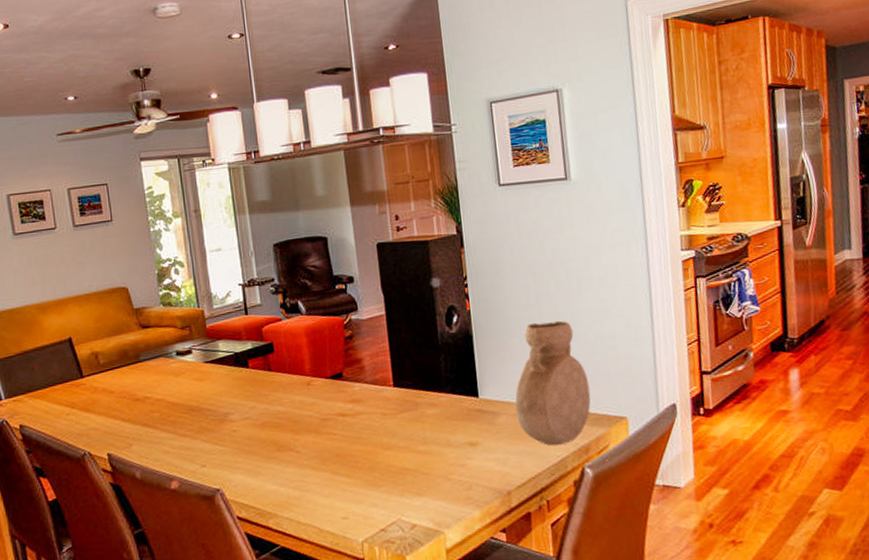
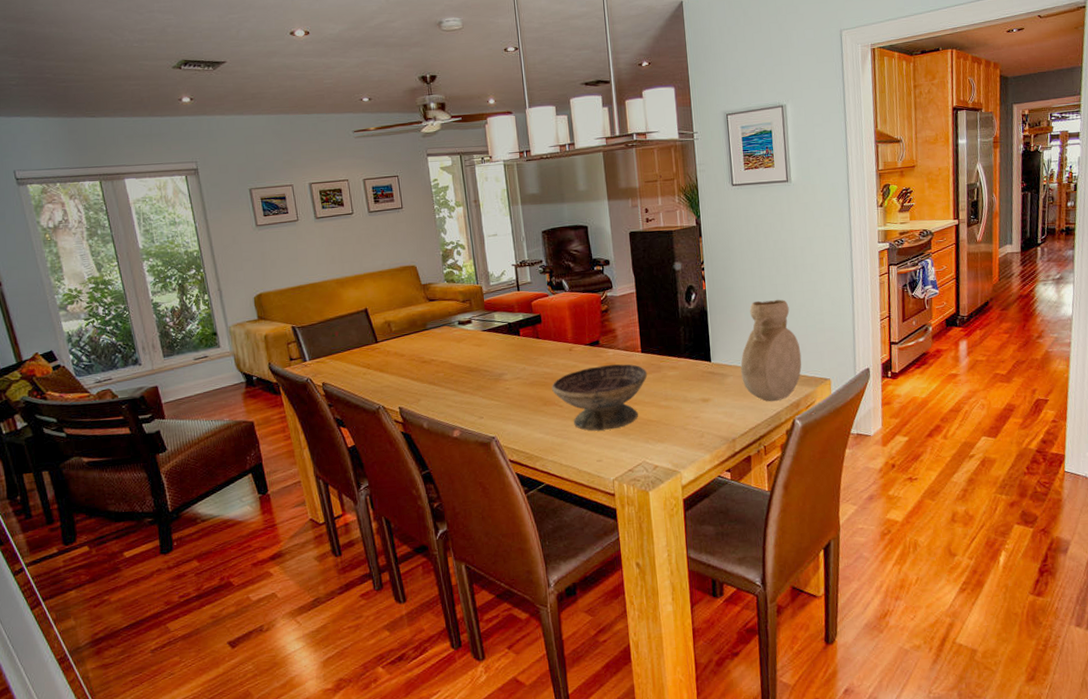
decorative bowl: none [287,400,402,482] -> present [552,364,648,431]

